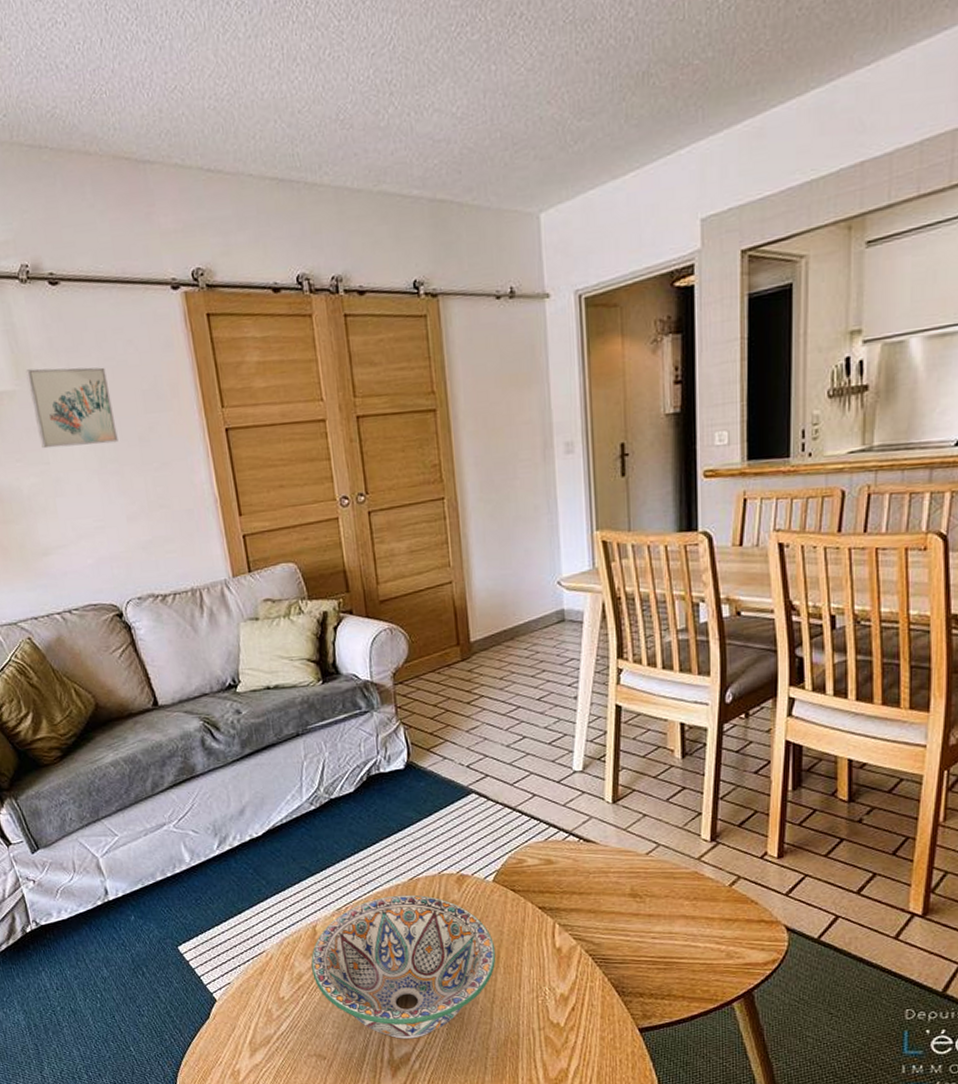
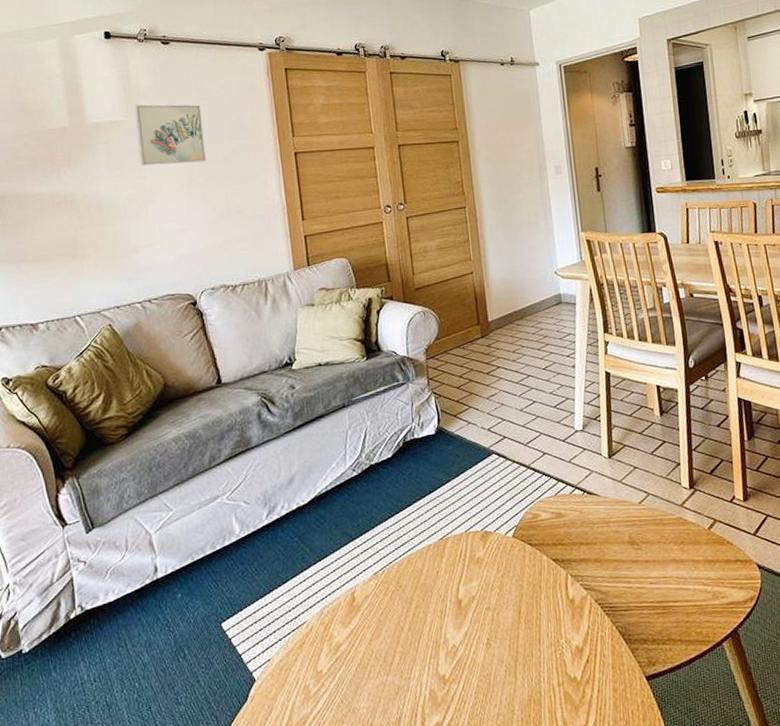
decorative bowl: present [311,894,496,1039] -> none [349,554,518,708]

